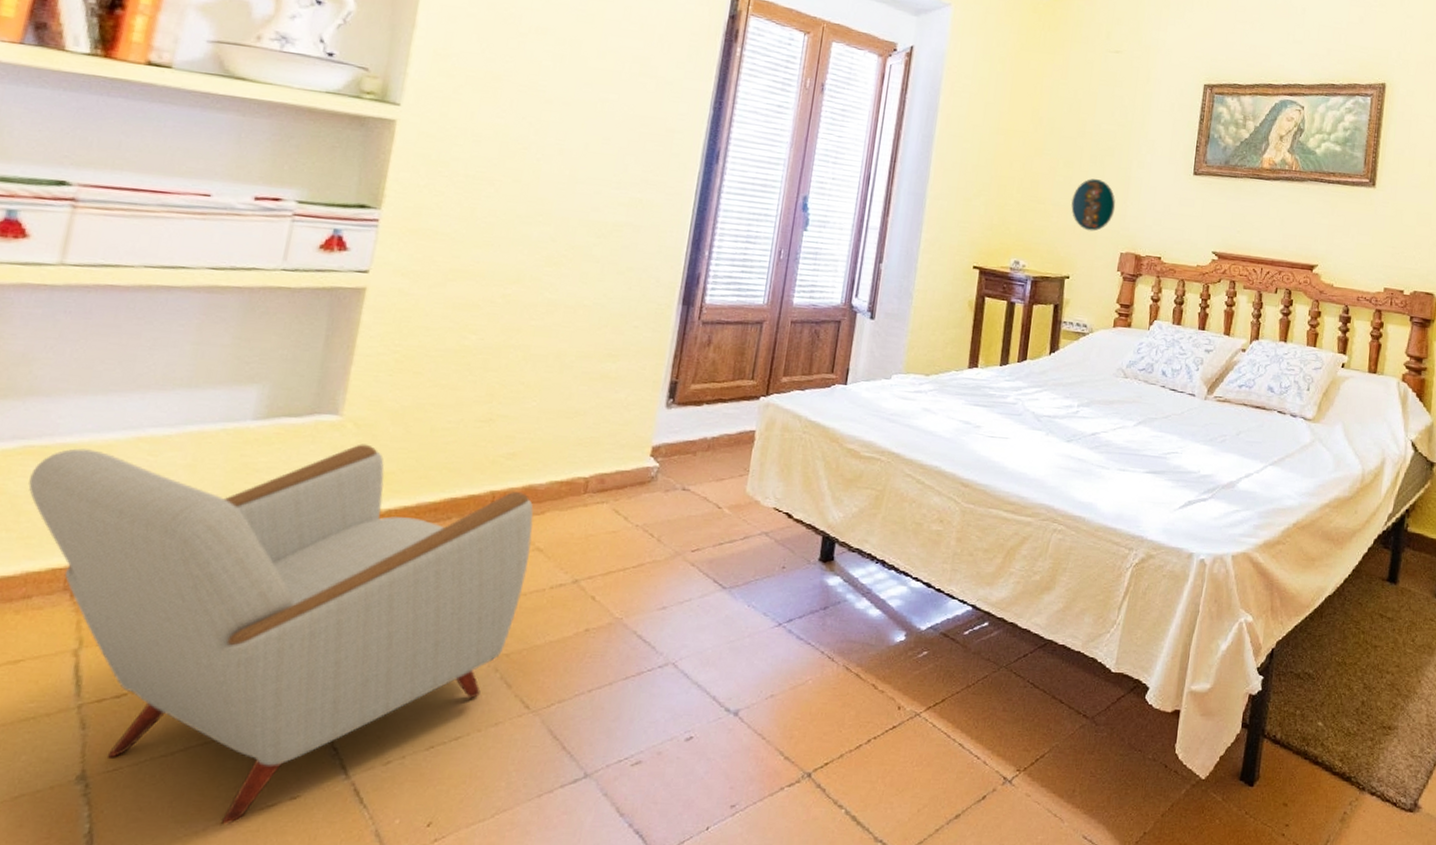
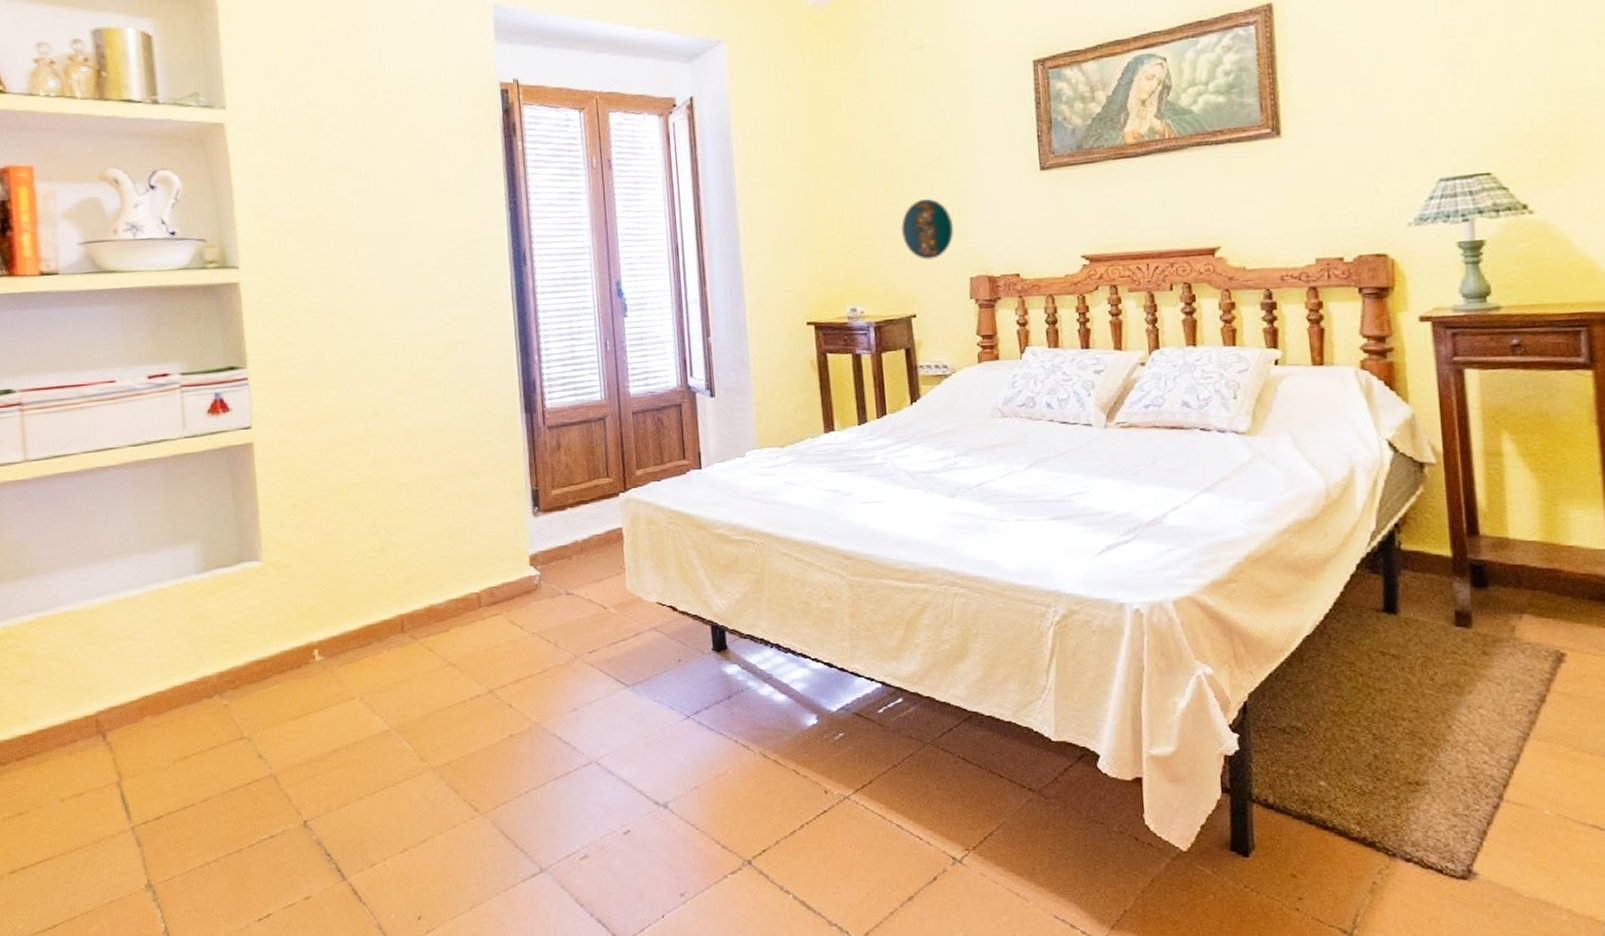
armchair: present [28,444,534,824] -> none [50,584,447,921]

